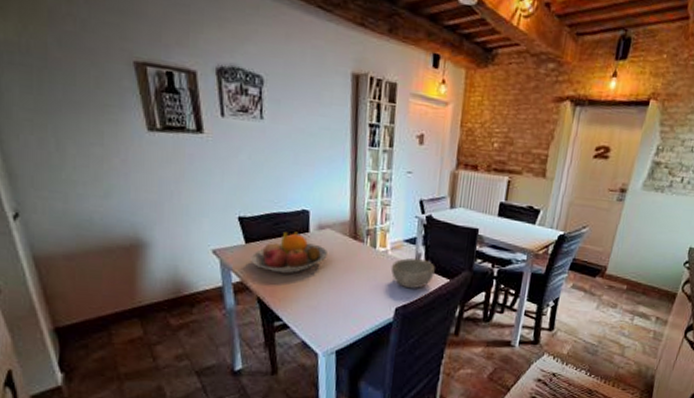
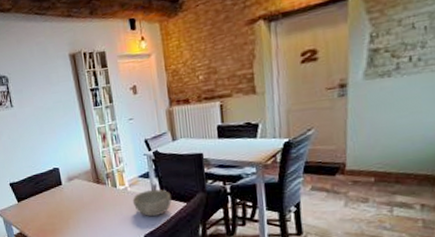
fruit bowl: present [250,231,329,274] -> none [23,186,80,221]

